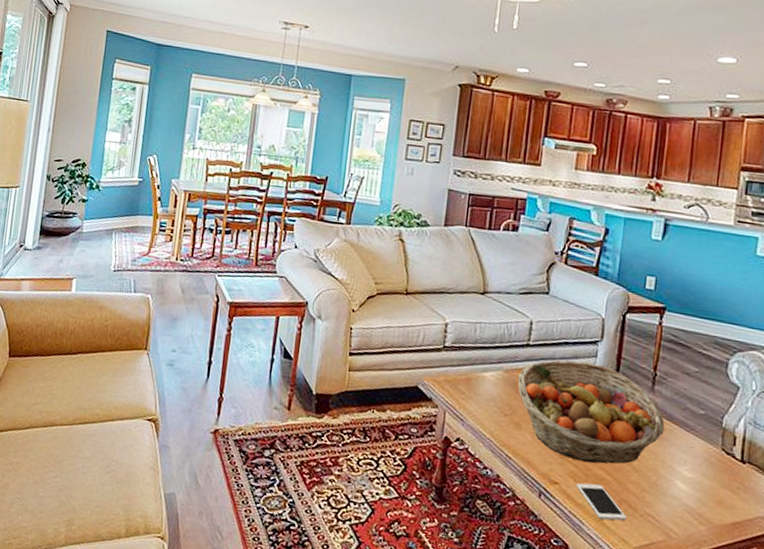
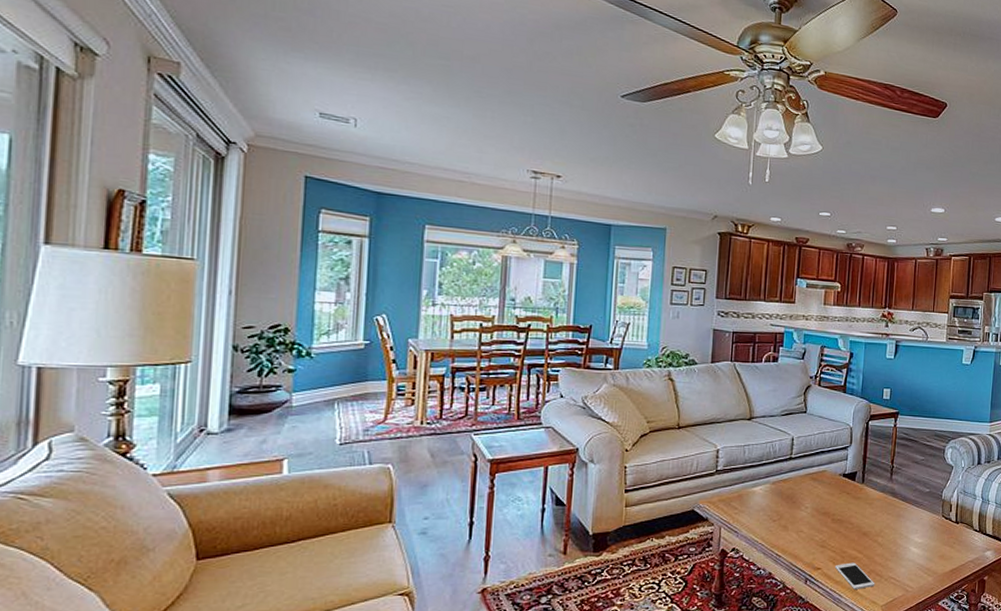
fruit basket: present [518,359,665,464] -> none [784,465,901,547]

